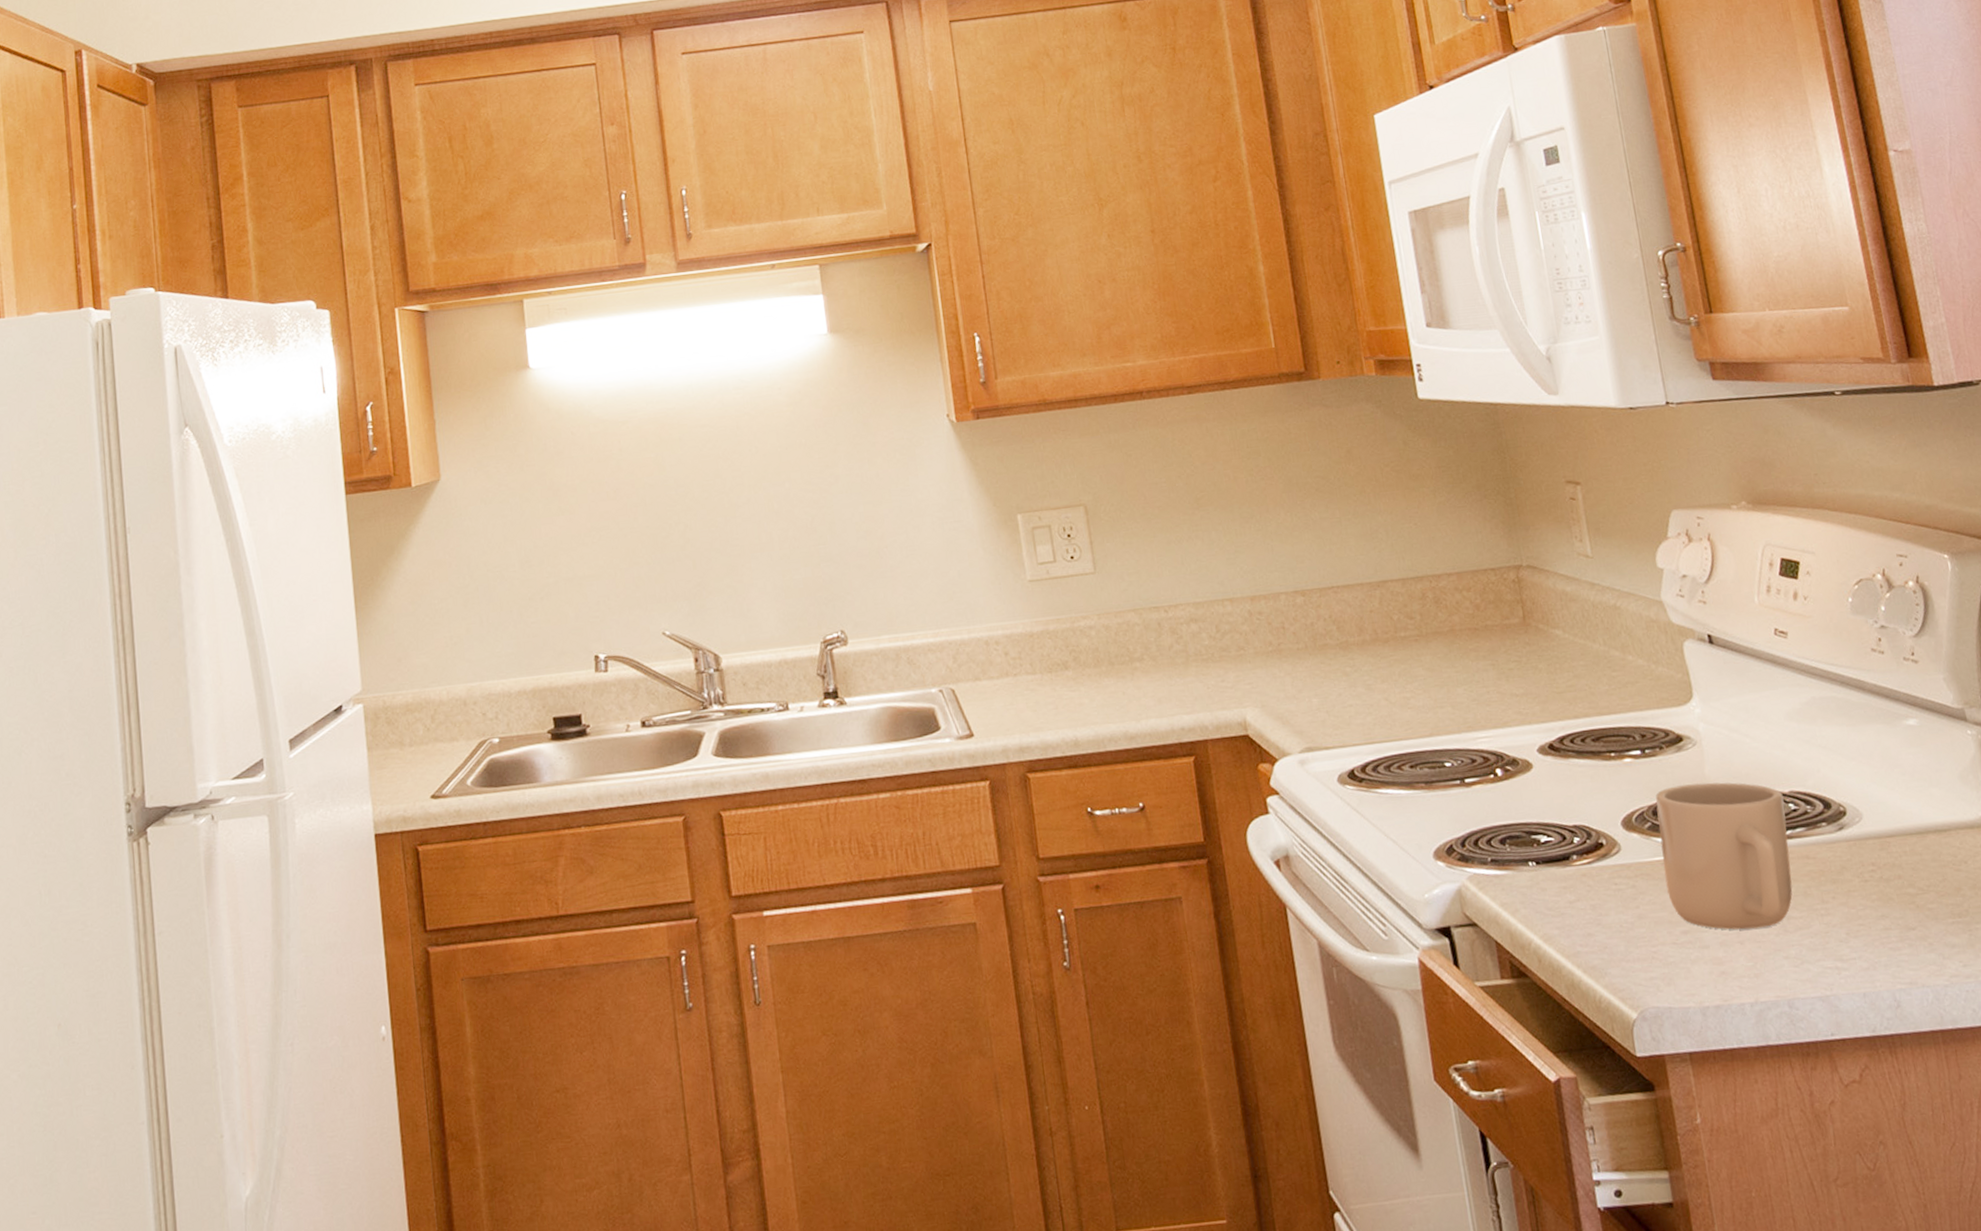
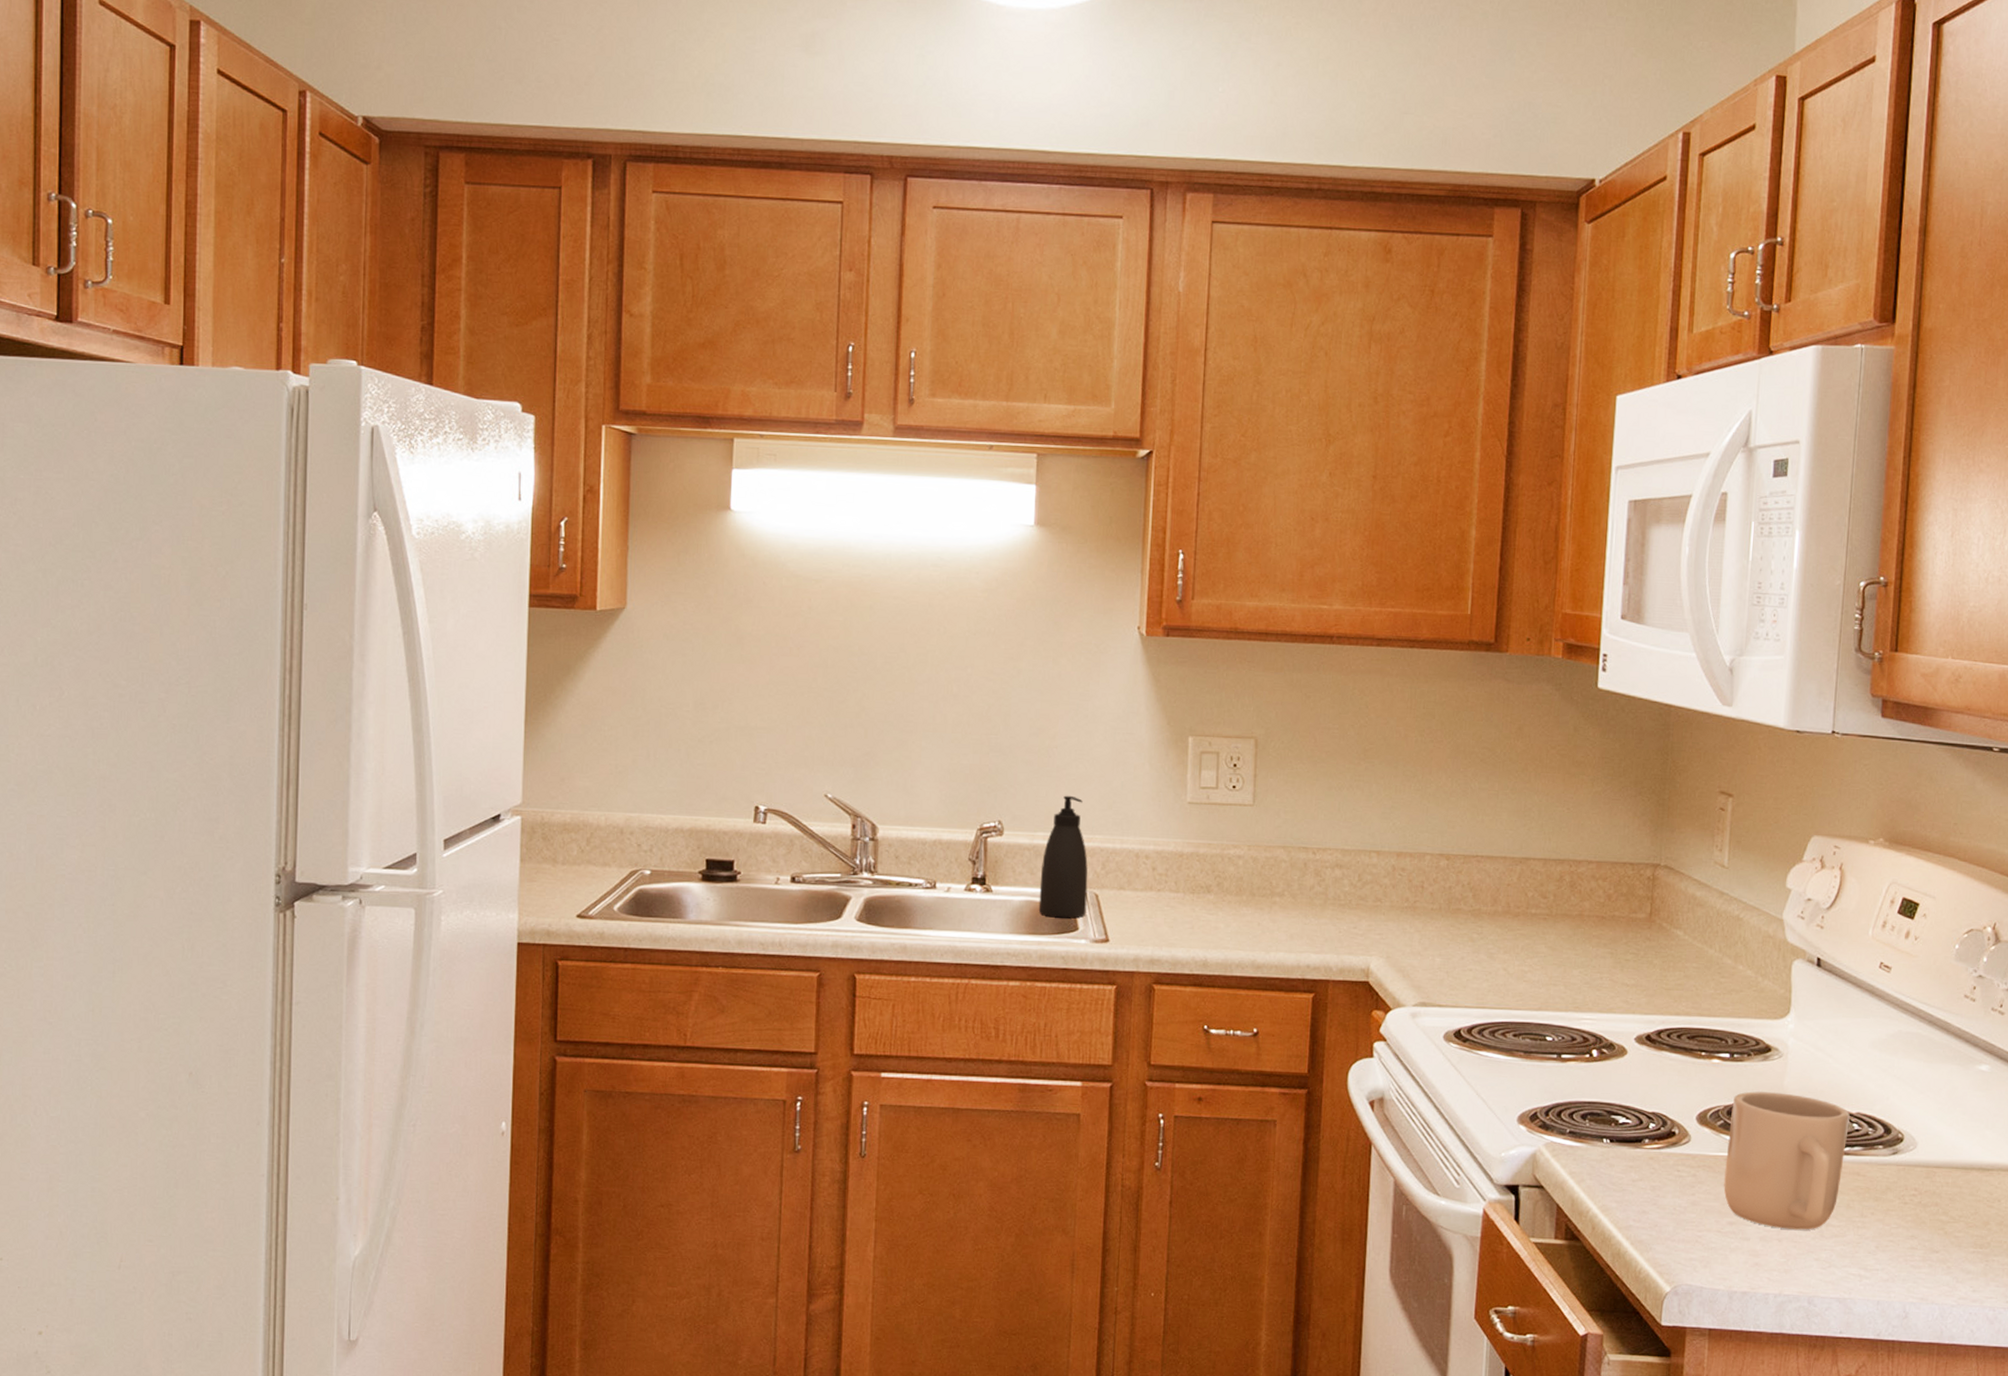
soap dispenser: none [891,593,946,720] -> present [1038,795,1088,918]

